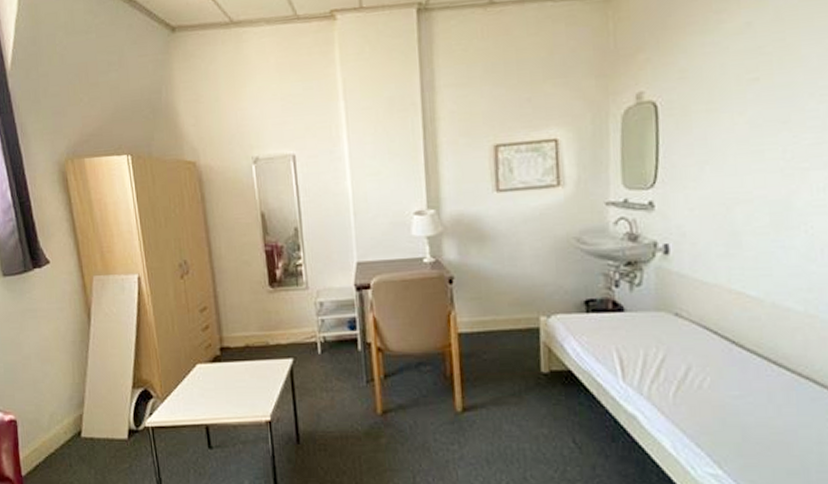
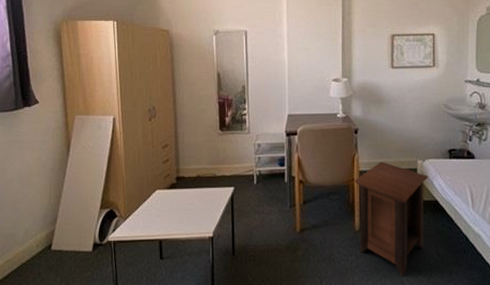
nightstand: none [452,319,556,472] -> present [355,161,428,277]

